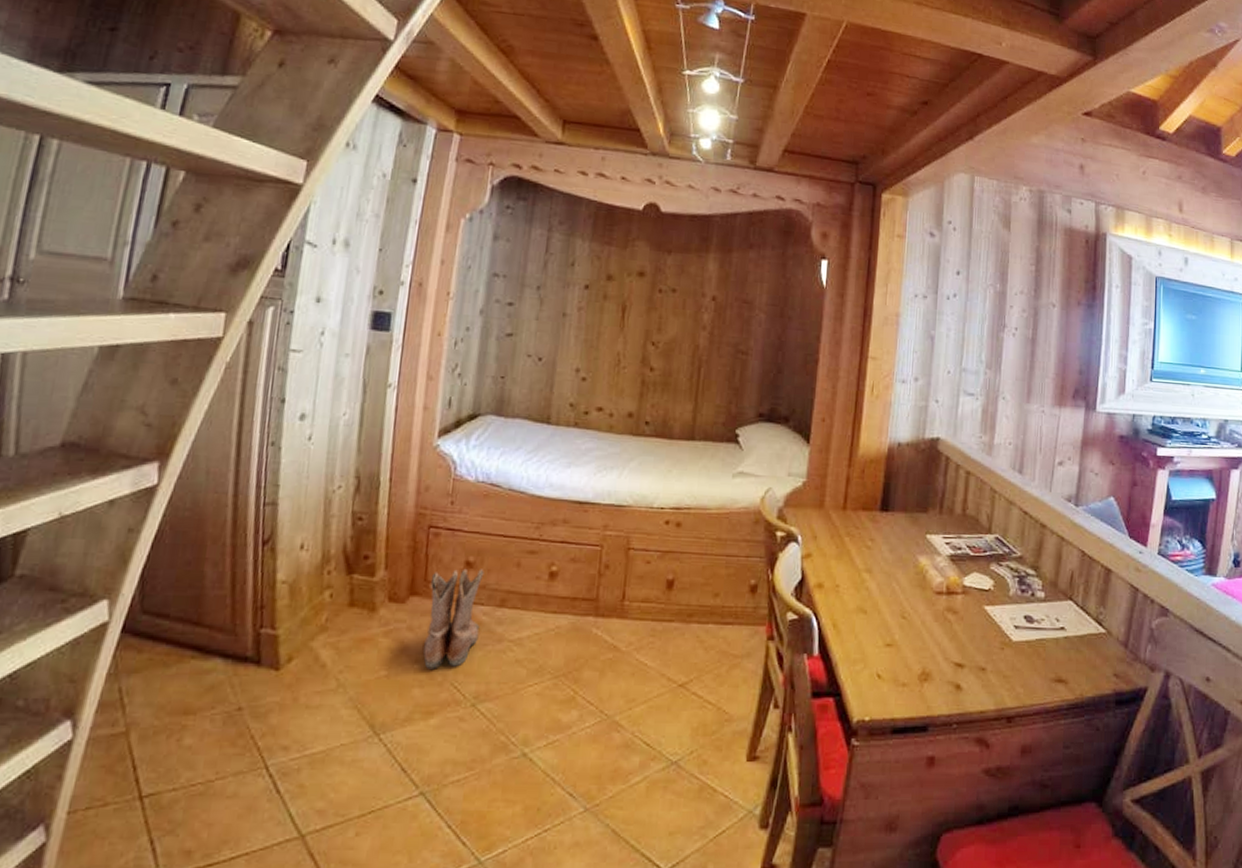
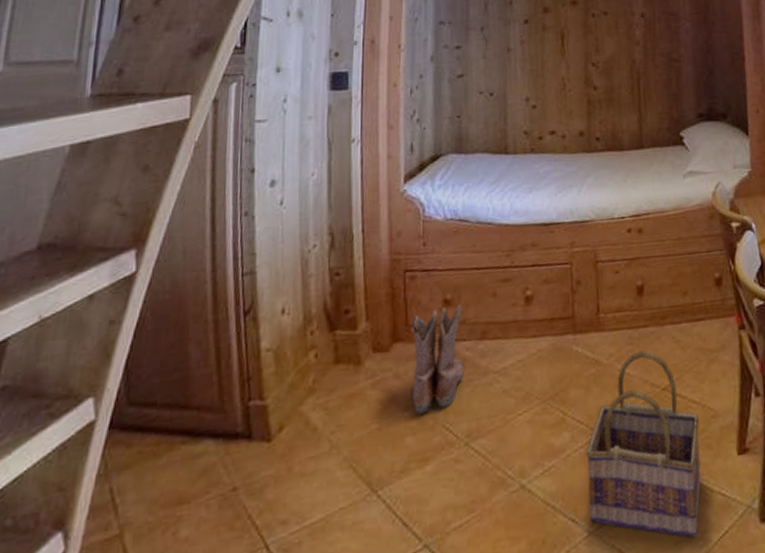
basket: none [587,644,713,832] -> present [585,350,701,539]

